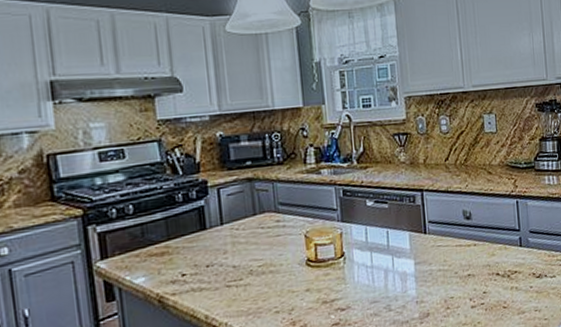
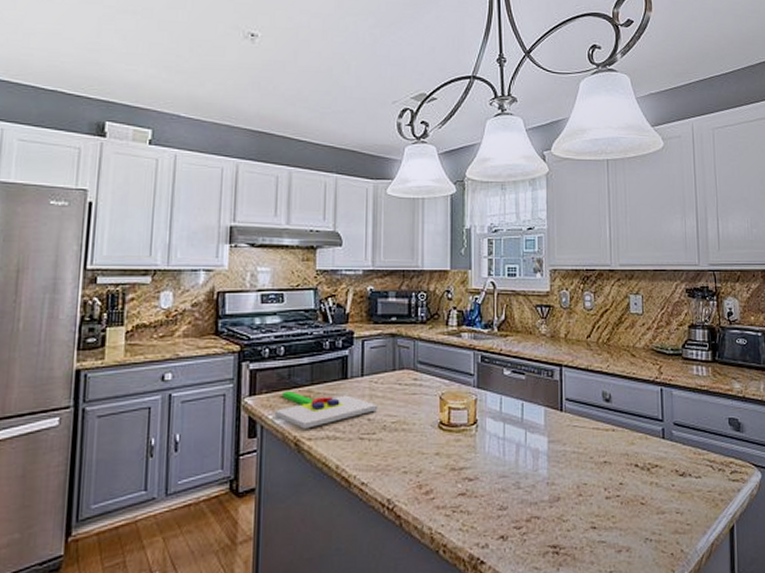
chopping board: none [131,245,243,285] -> present [274,391,378,429]

